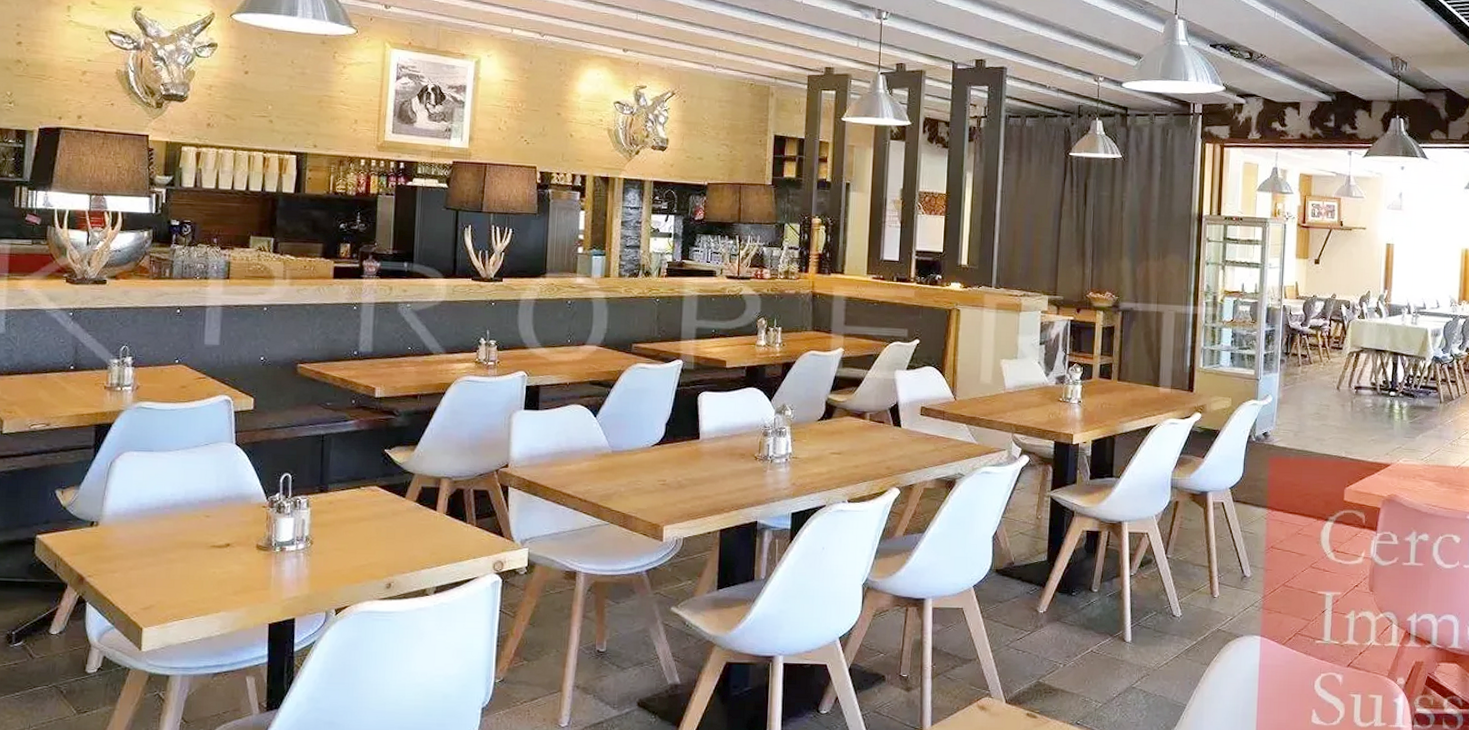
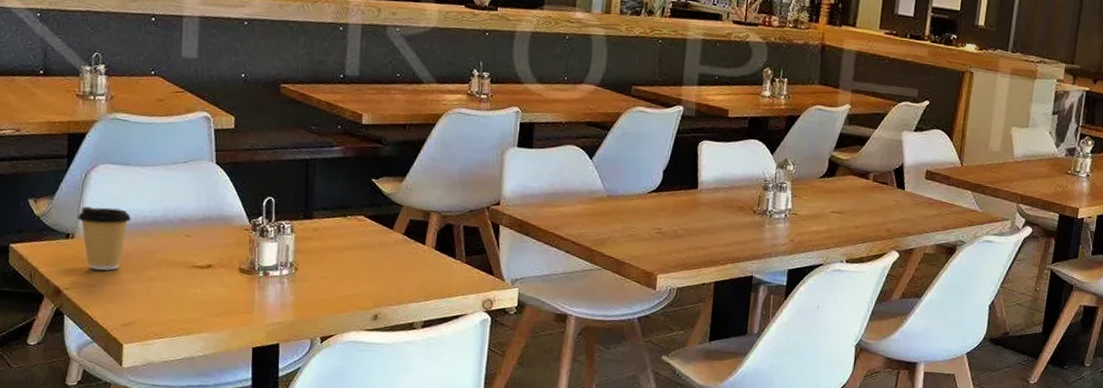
coffee cup: none [101,493,154,556] -> present [76,206,132,271]

